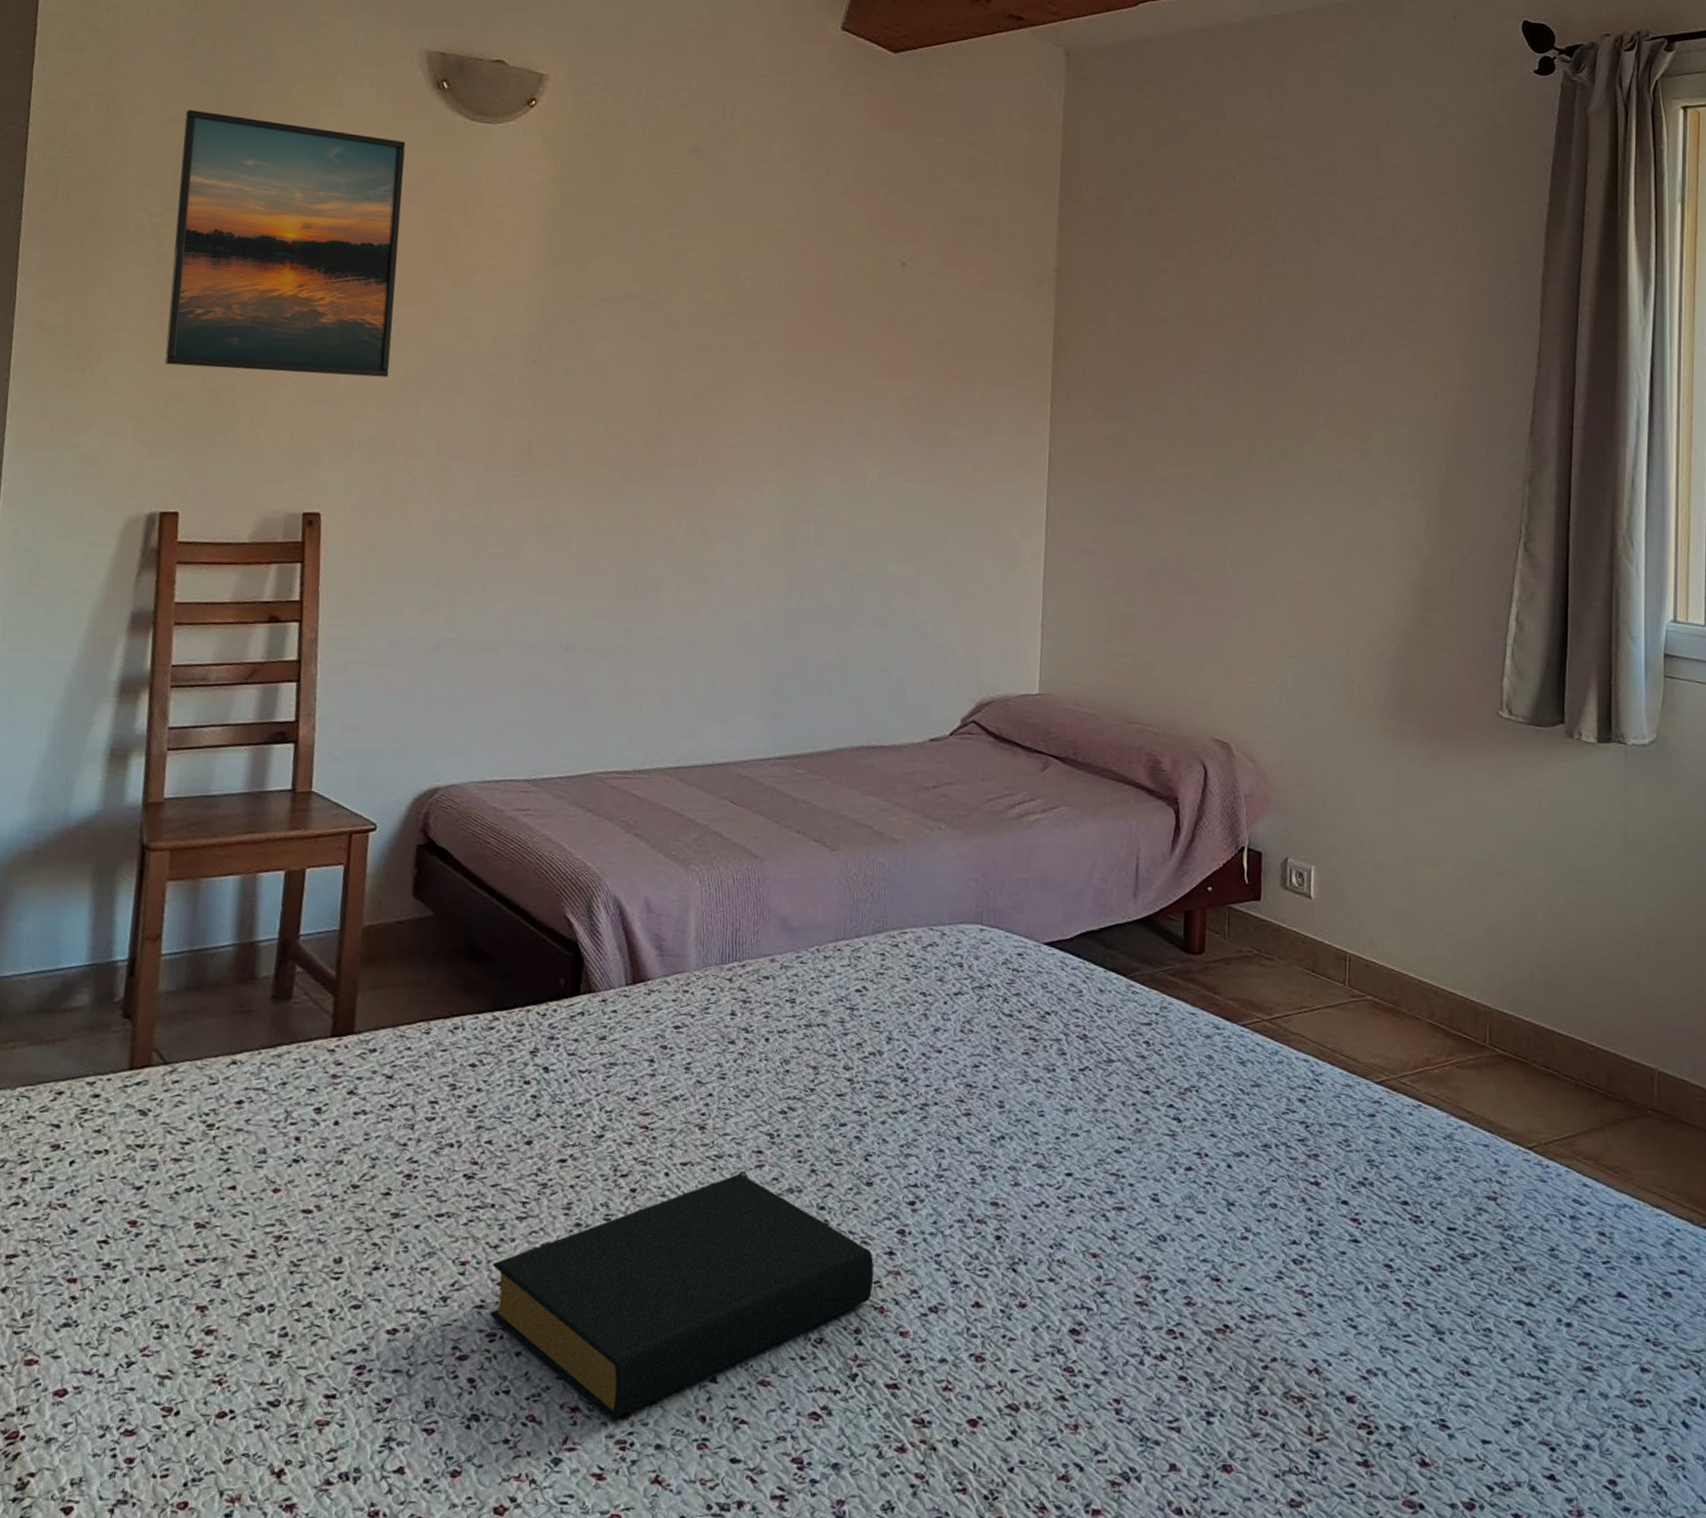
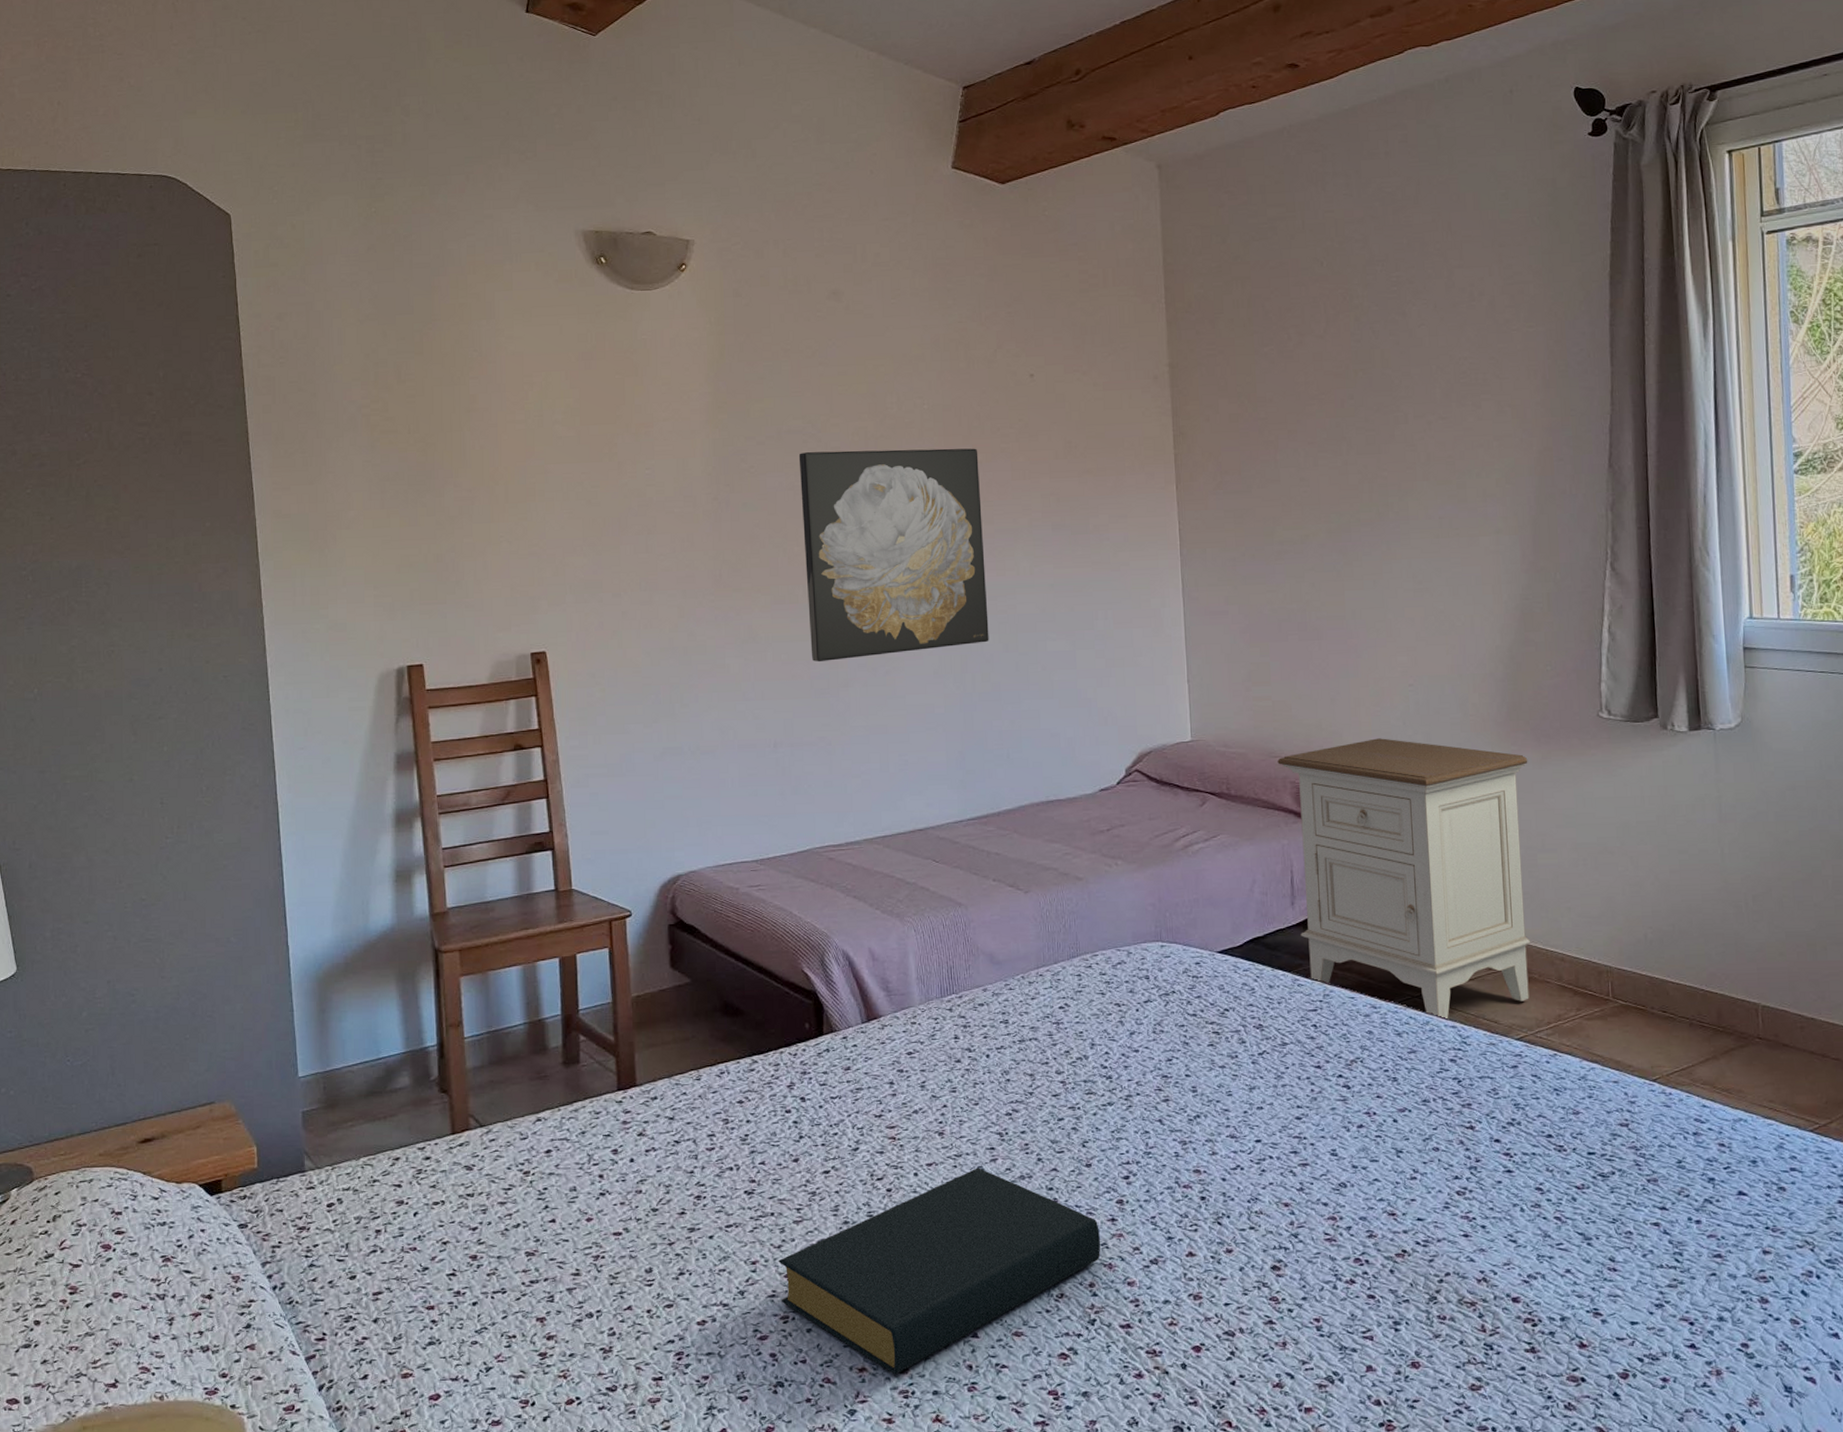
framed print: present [165,110,406,377] -> none [376,308,588,537]
wall art: none [620,321,835,559] -> present [798,448,989,663]
nightstand: none [1133,713,1415,1051] -> present [1277,738,1530,1020]

